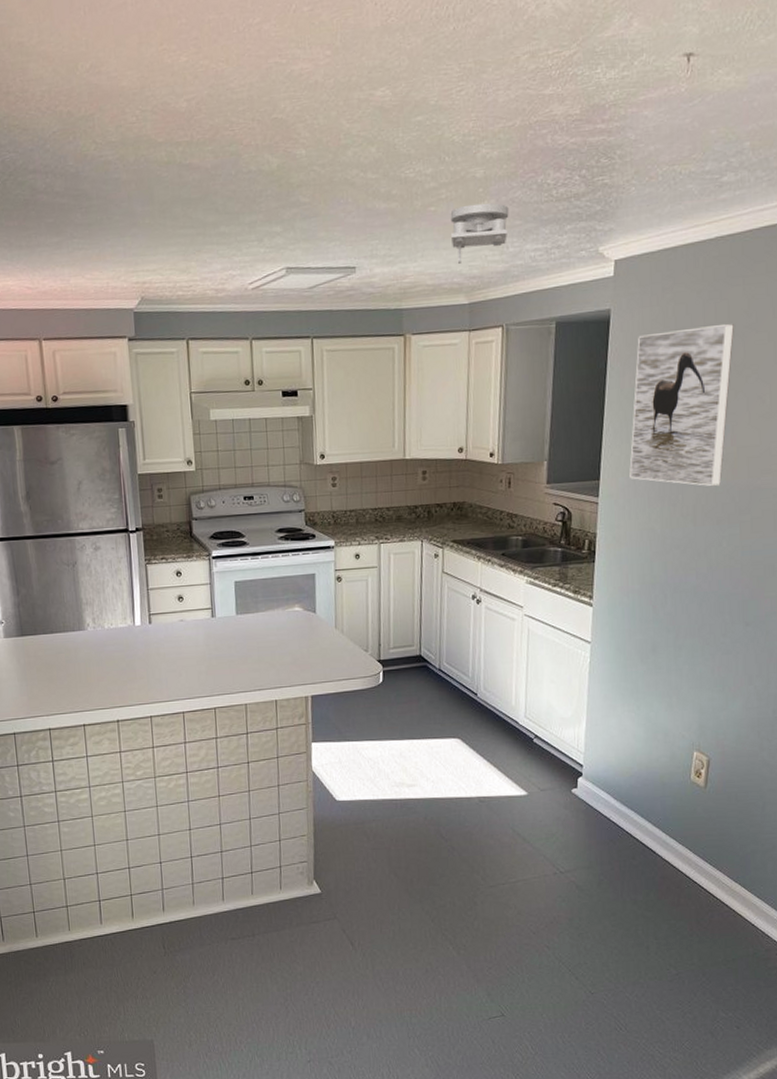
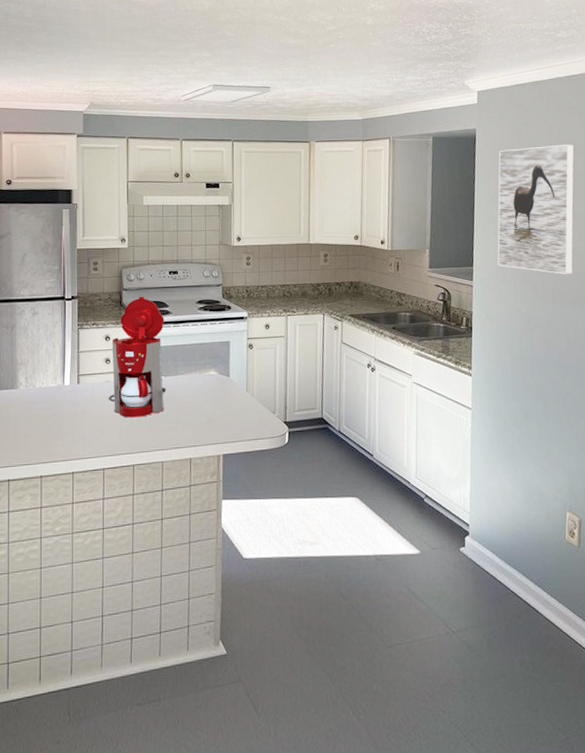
coffee maker: none [183,525,247,659] -> present [108,296,166,418]
smoke detector: present [450,203,509,264] -> none [346,43,393,88]

